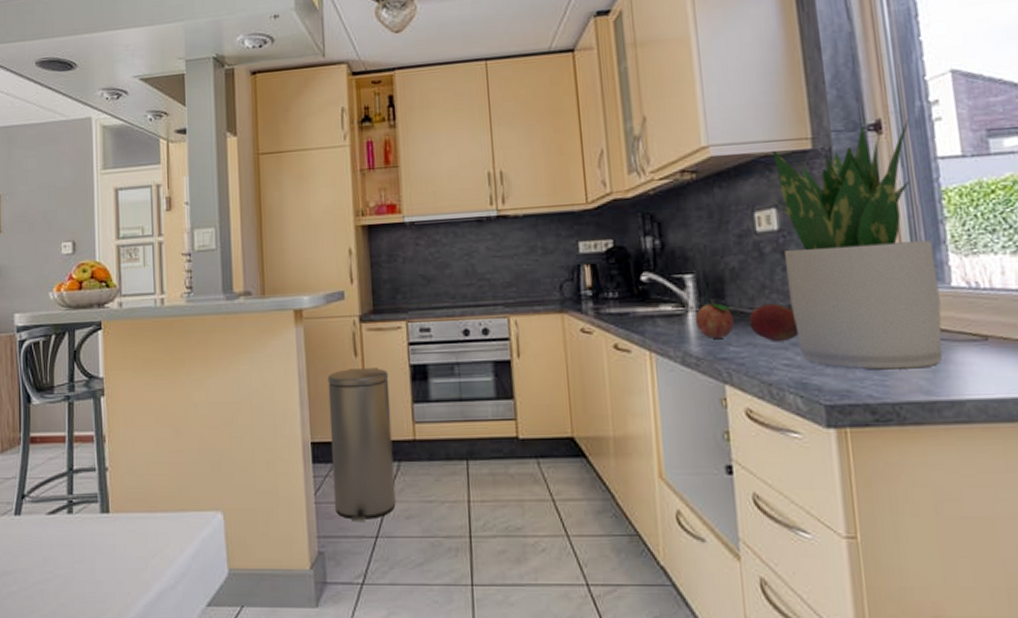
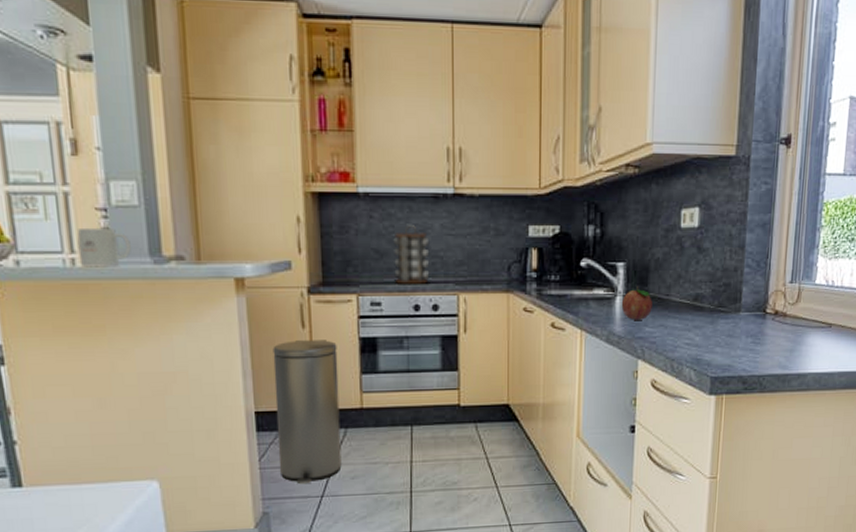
mug: none [166,270,208,306] -> present [77,227,131,268]
spice rack: none [439,249,478,309] -> present [393,225,430,284]
fruit: present [749,303,799,342] -> none [664,291,701,325]
planter: present [771,118,943,370] -> none [696,136,813,349]

